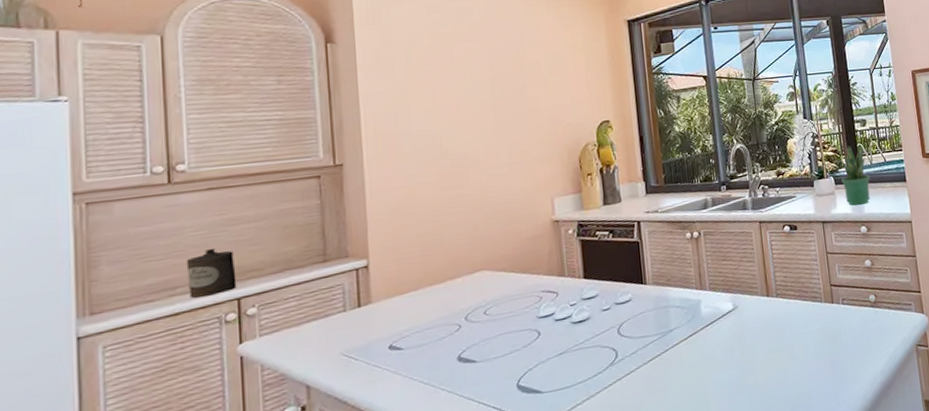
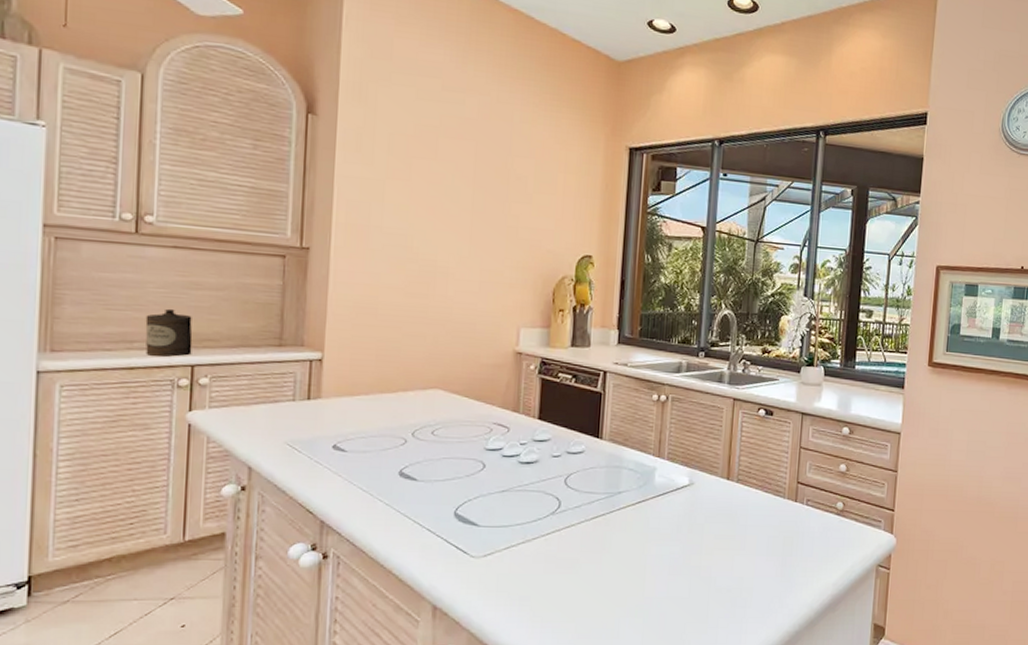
planter: present [841,145,870,206] -> none [832,336,865,403]

